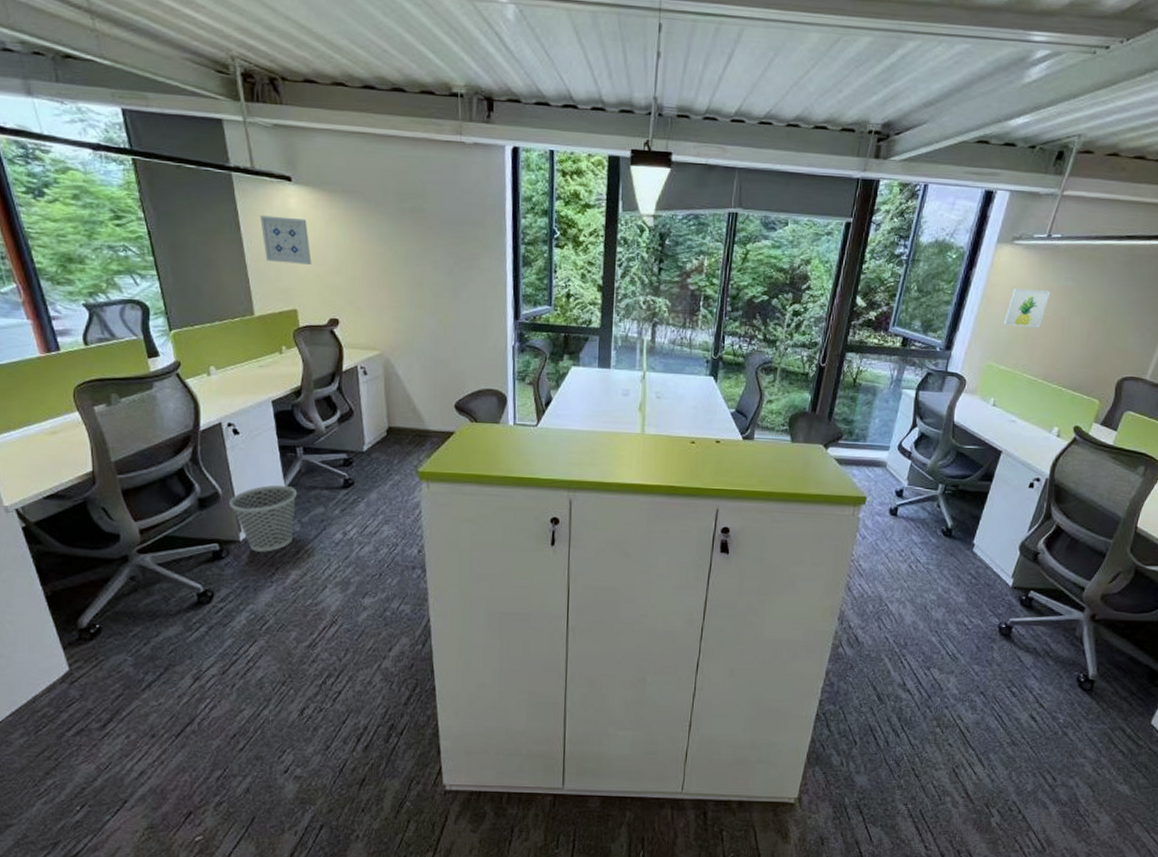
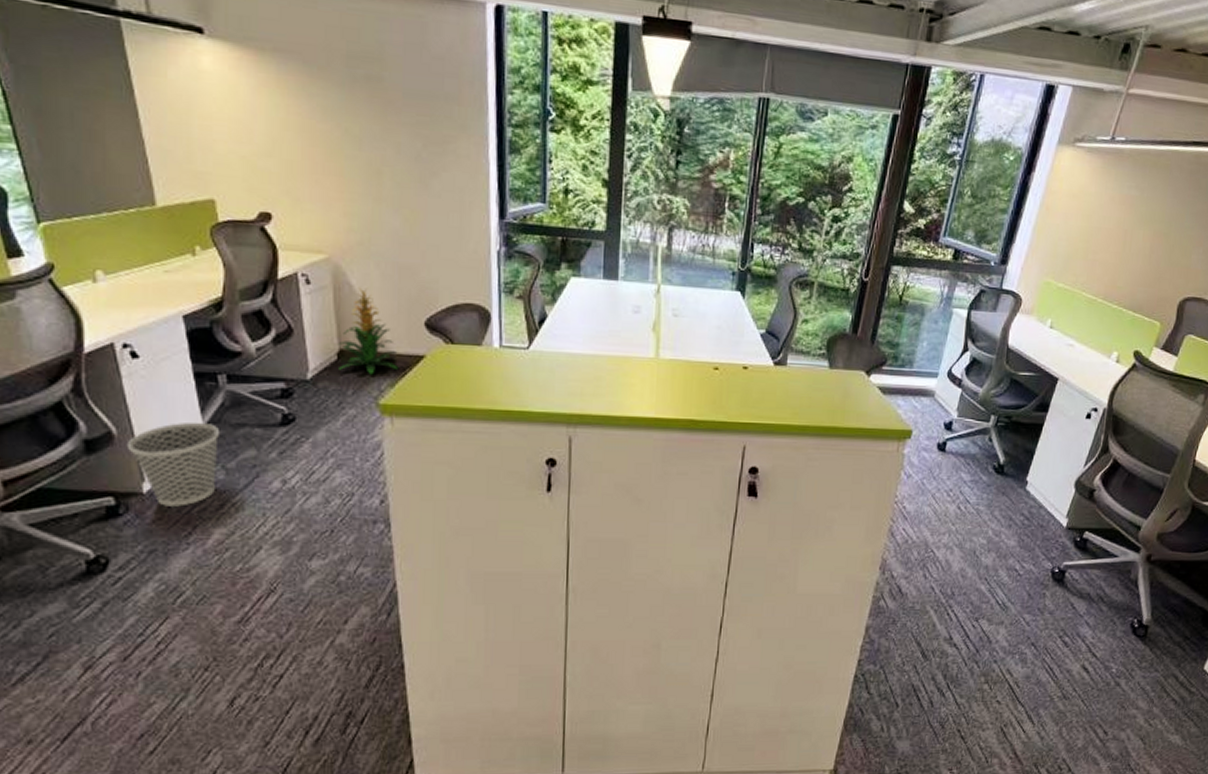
wall art: present [260,215,312,265] -> none [161,76,233,142]
indoor plant: none [387,377,434,447] -> present [337,287,398,375]
wall art: present [1003,287,1051,328] -> none [1062,196,1113,242]

